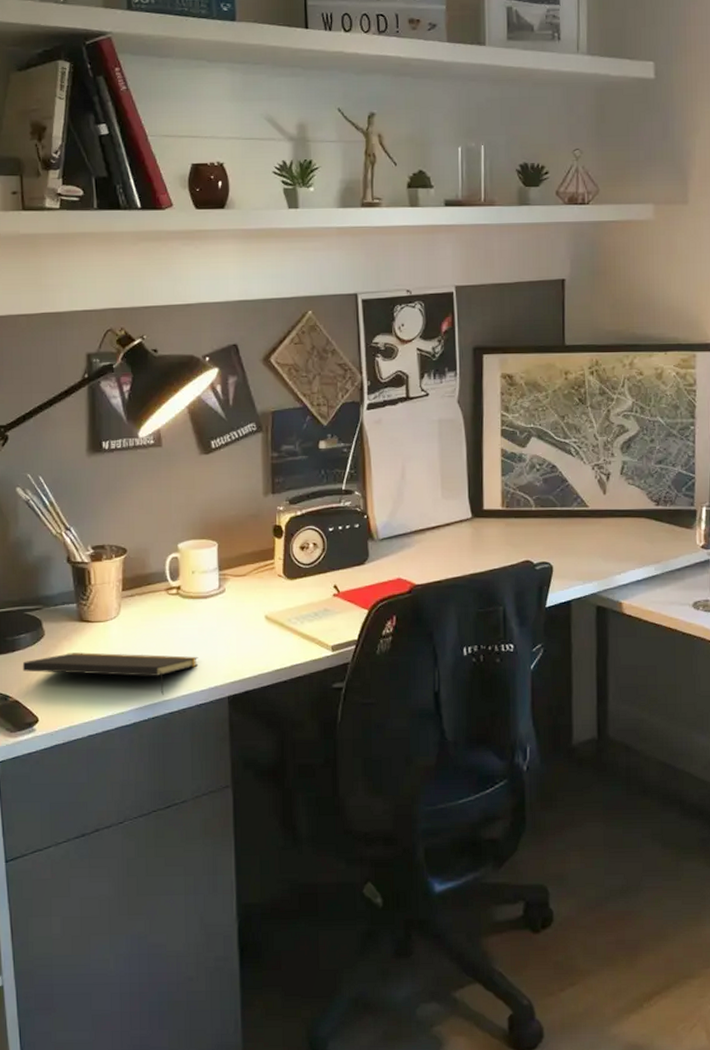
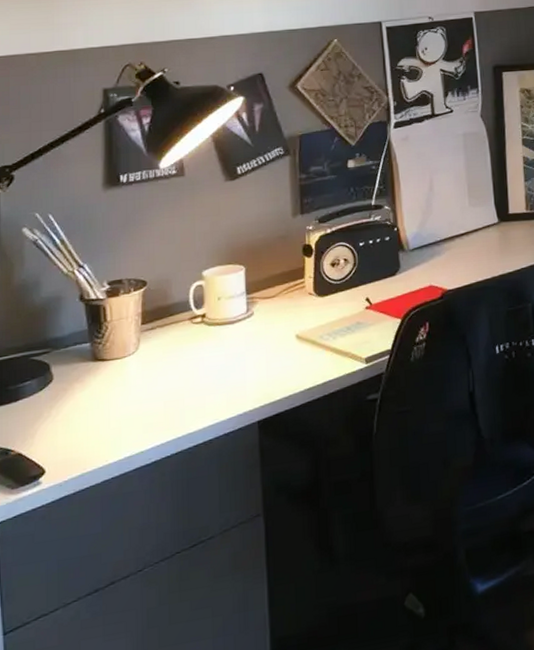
notepad: present [22,652,199,696] -> none [27,384,226,429]

